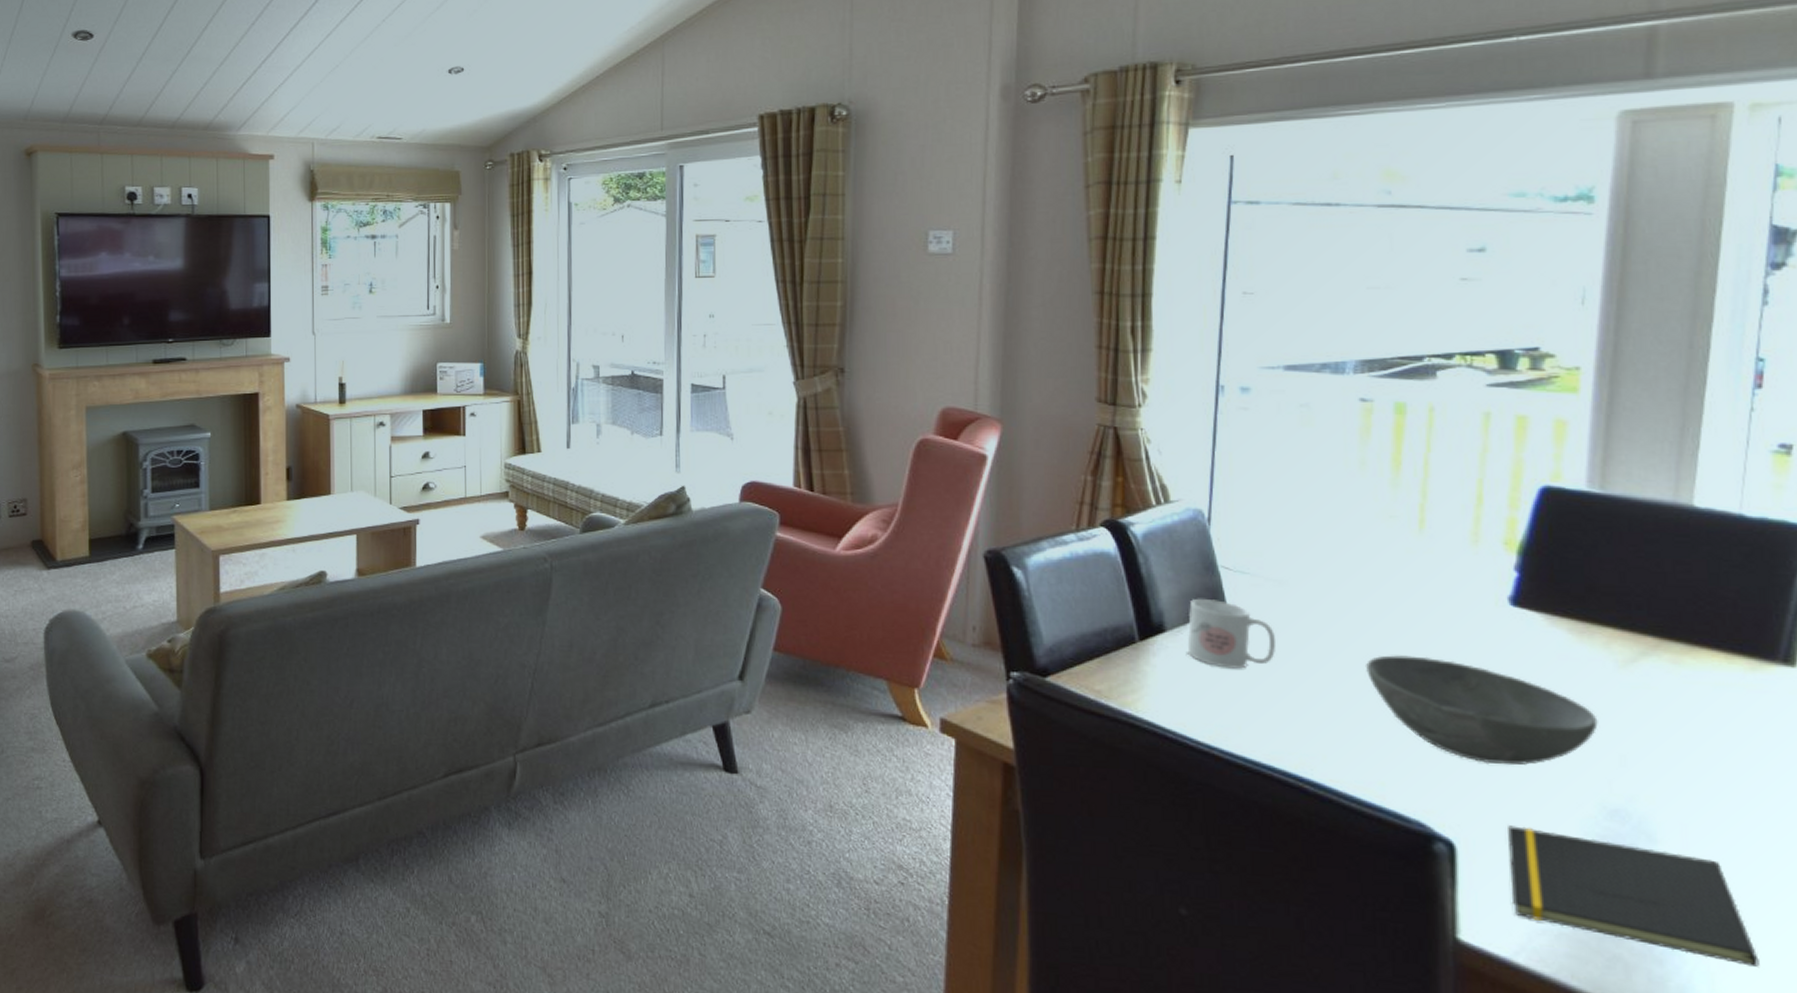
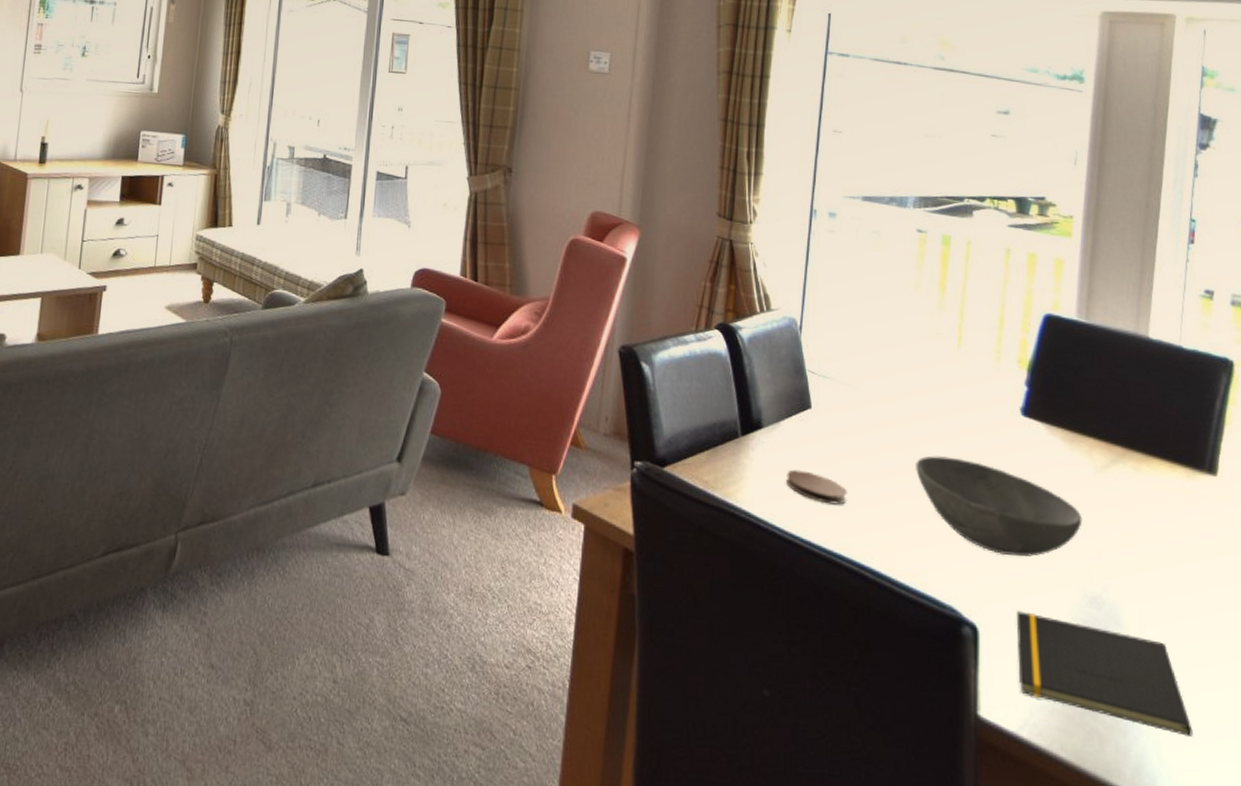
mug: present [1187,599,1275,669] -> none [779,399,847,465]
coaster: none [1198,675,1277,712] -> present [786,470,847,505]

